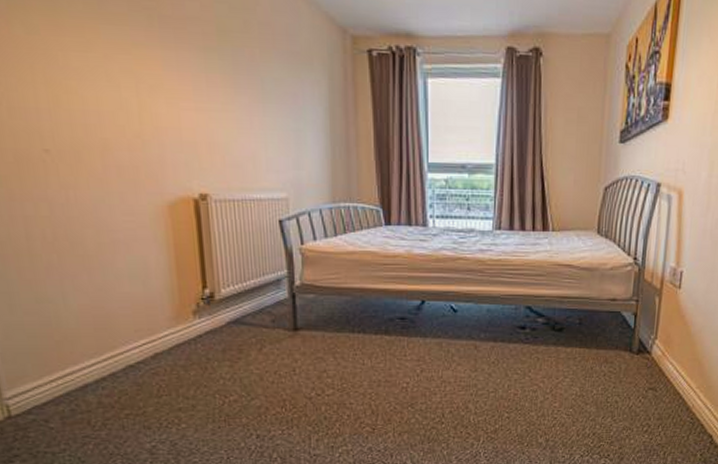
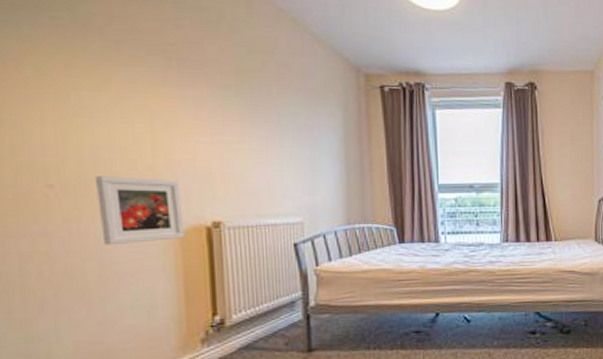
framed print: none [88,142,173,214] -> present [96,176,184,246]

